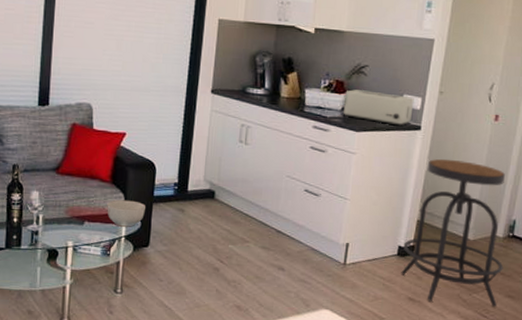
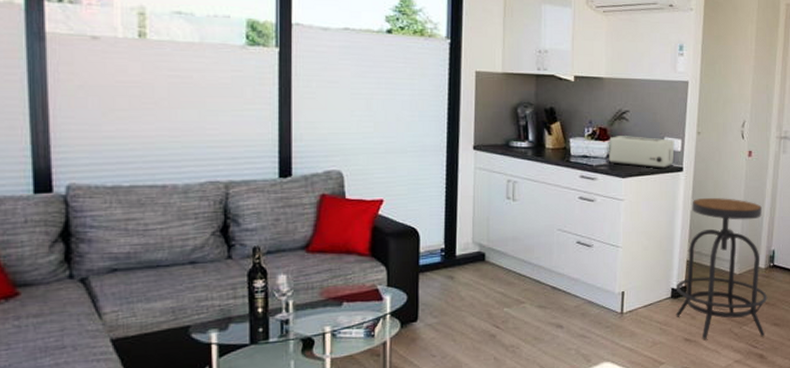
bowl: present [107,199,145,228] -> none [367,272,411,304]

